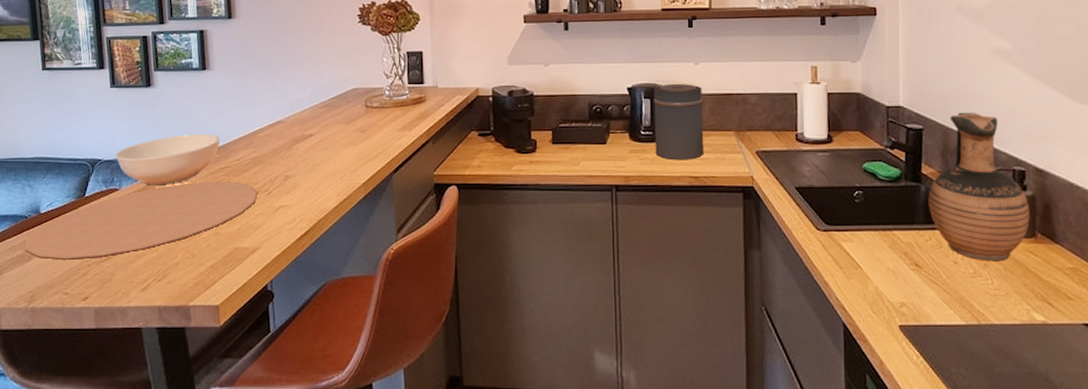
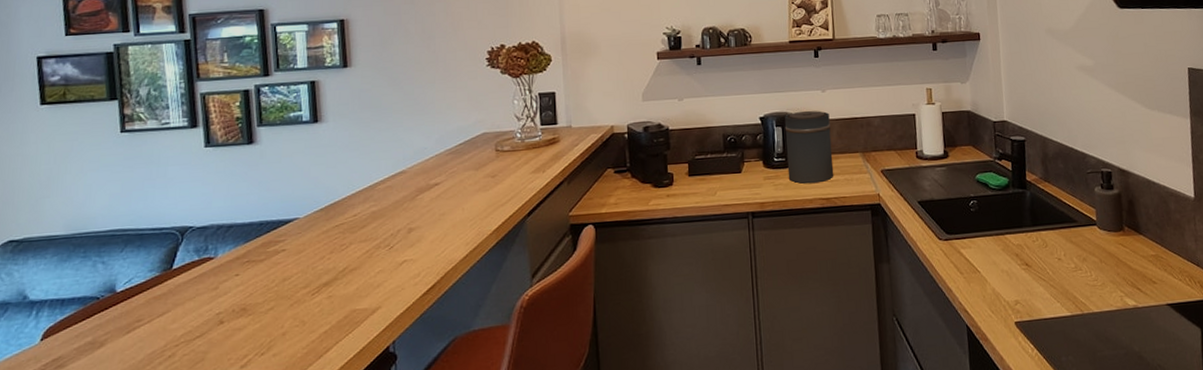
placemat: present [24,181,257,260] -> none [94,239,377,344]
bowl: present [115,133,221,185] -> none [210,190,335,251]
ceramic jug: present [928,112,1030,262] -> none [1033,123,1118,256]

